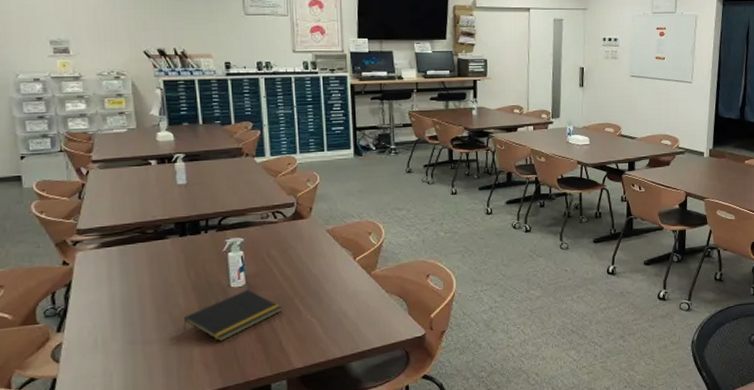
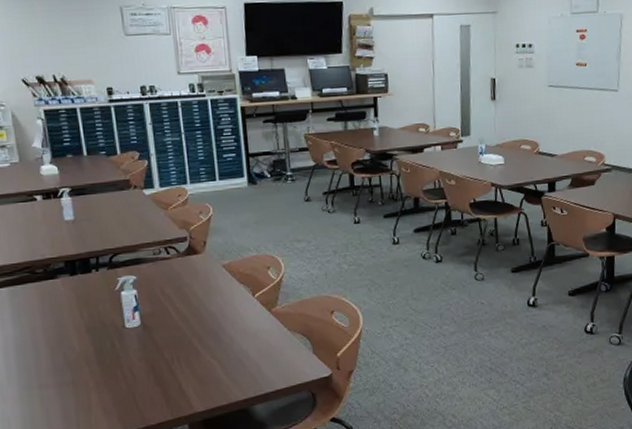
notepad: present [183,289,282,342] -> none [79,330,180,385]

